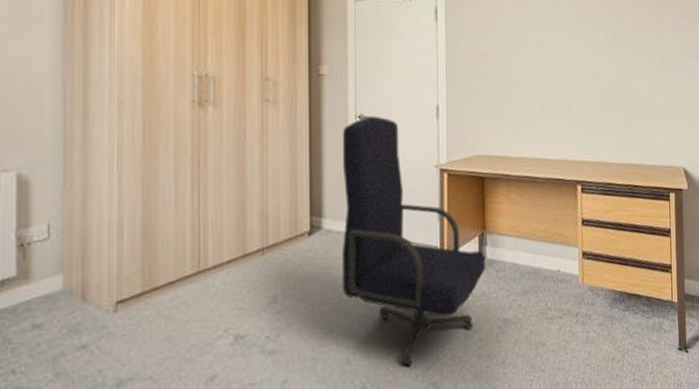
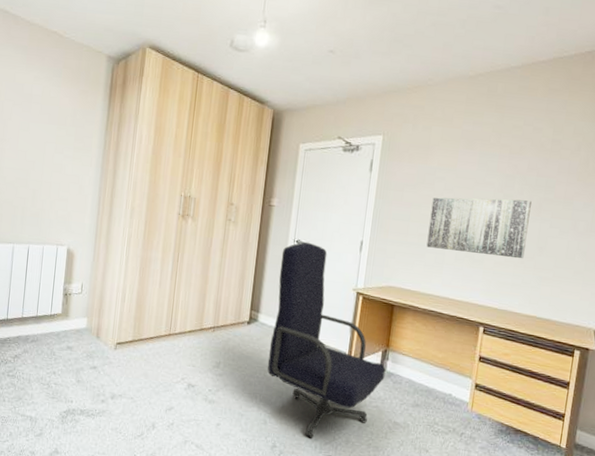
wall art: none [509,37,608,103] -> present [426,197,532,259]

